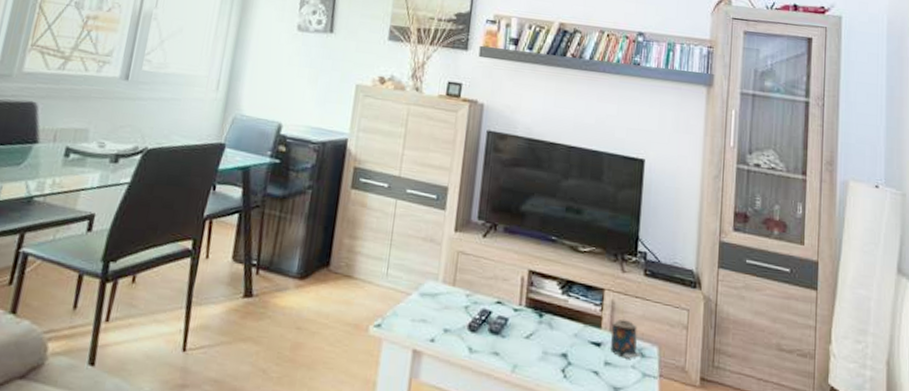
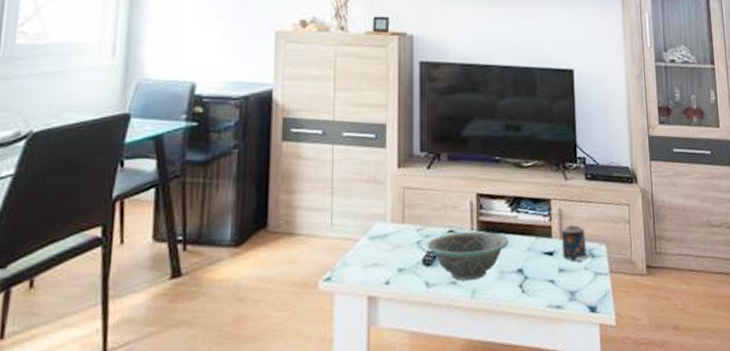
decorative bowl: none [474,304,556,355] -> present [427,231,509,281]

